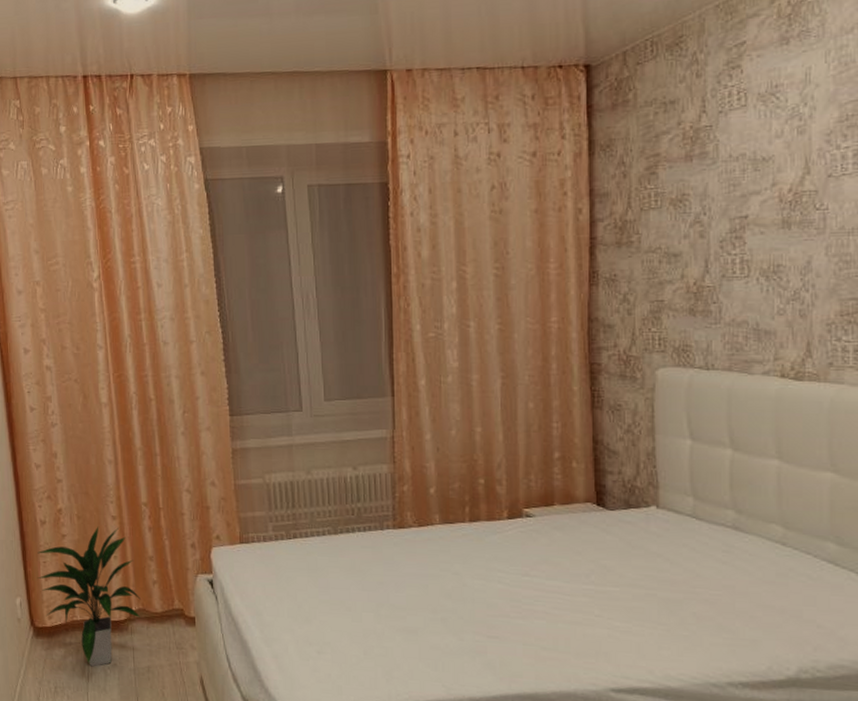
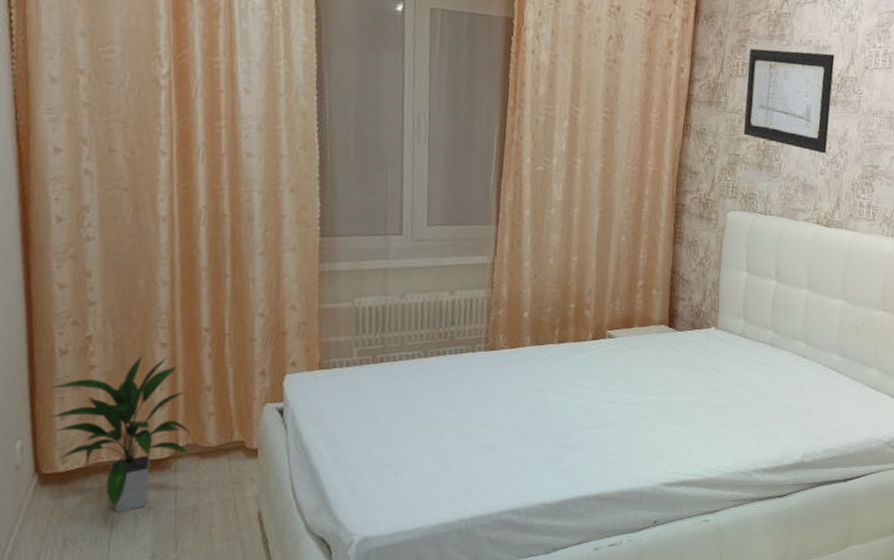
wall art: none [663,165,783,289] -> present [743,48,835,154]

